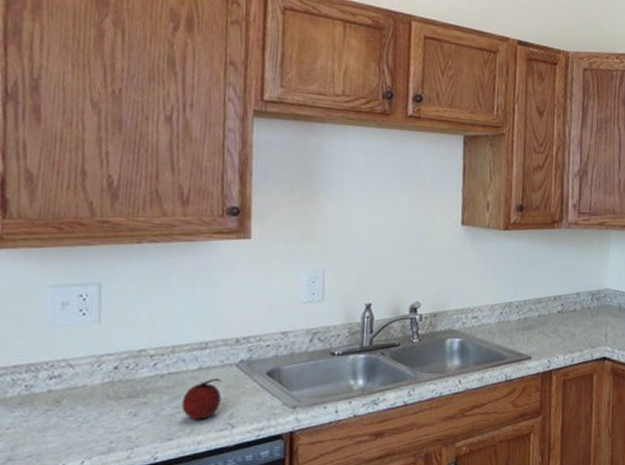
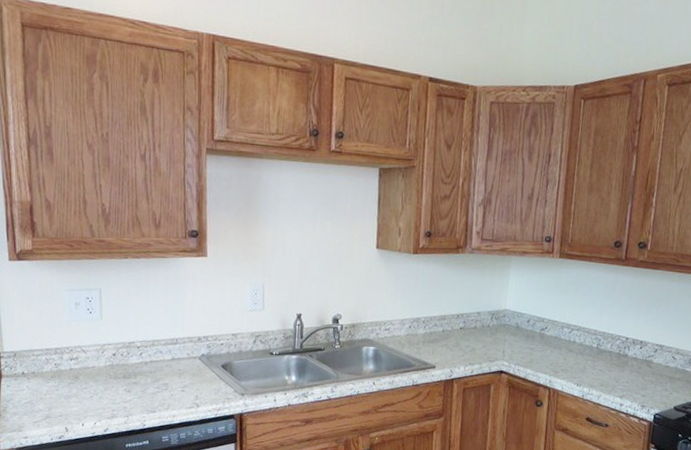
fruit: present [181,378,222,420] -> none [161,367,189,399]

